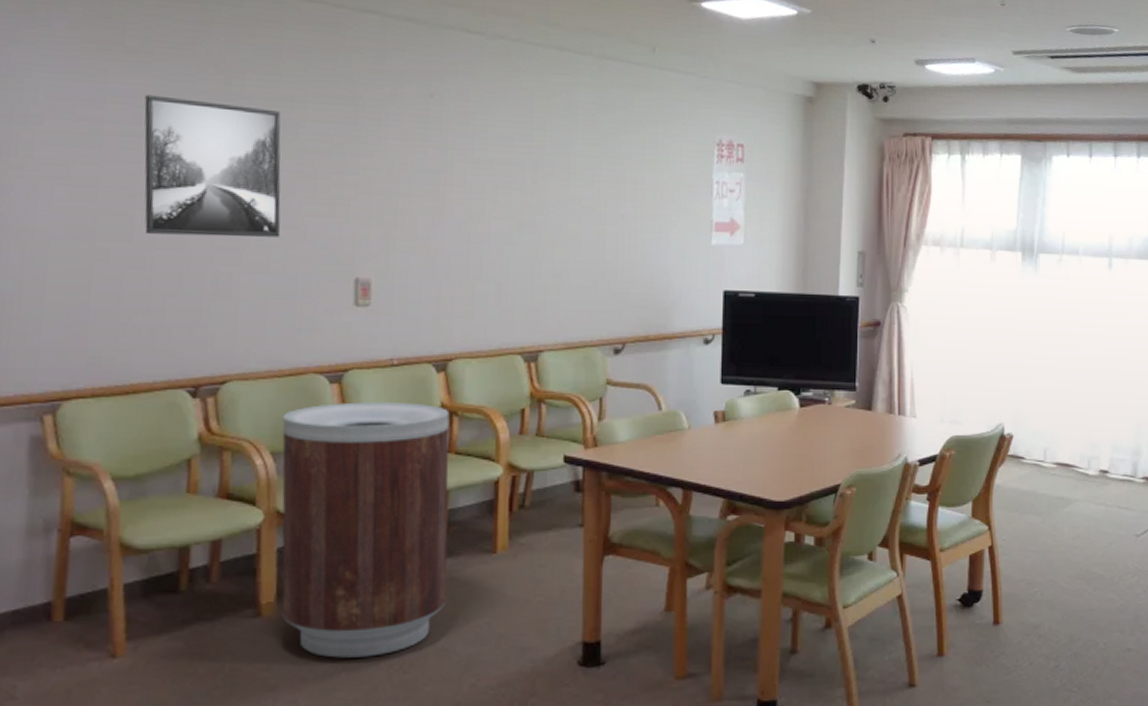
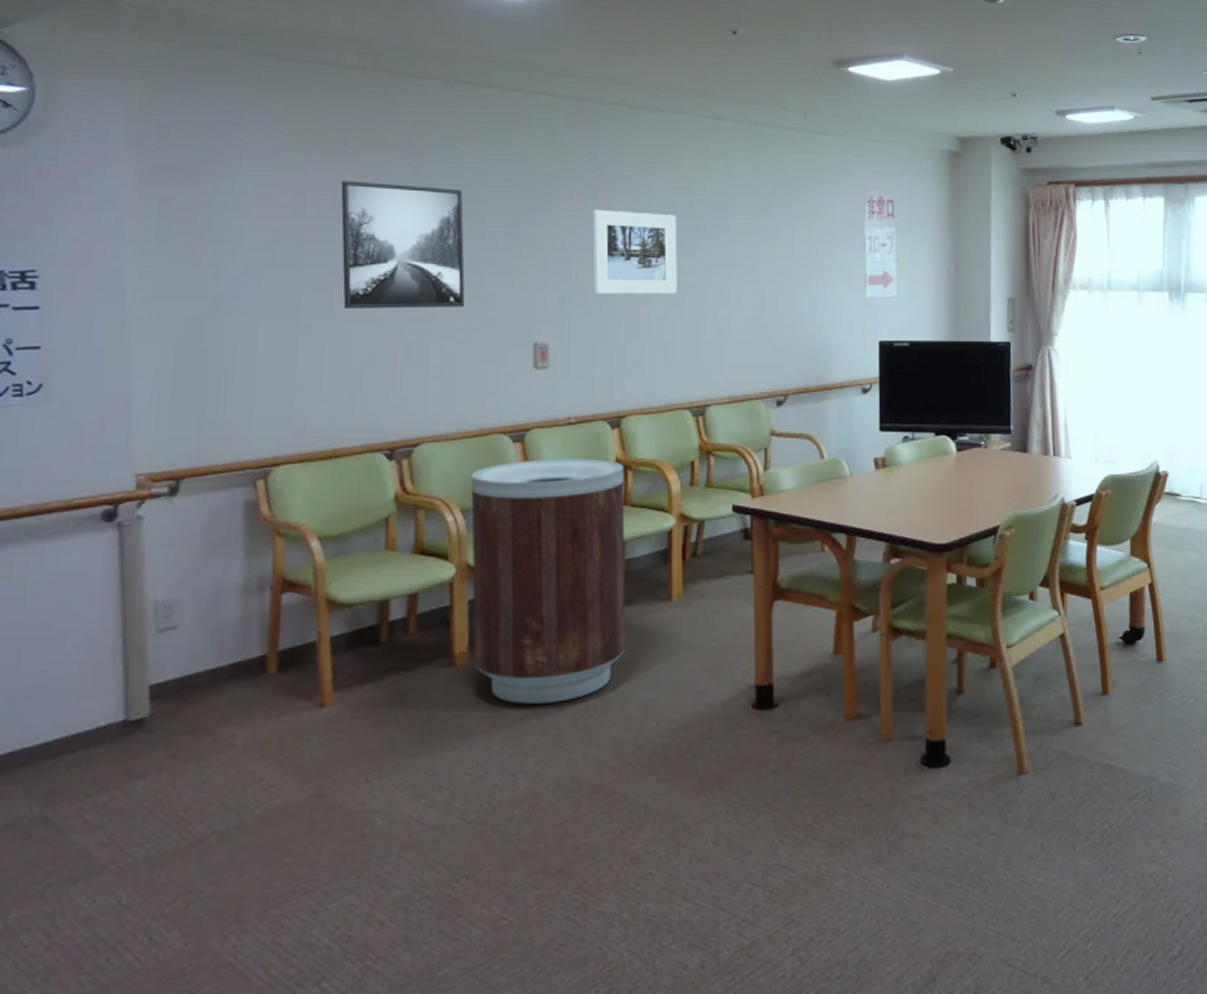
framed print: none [421,139,513,233] -> present [592,209,678,294]

